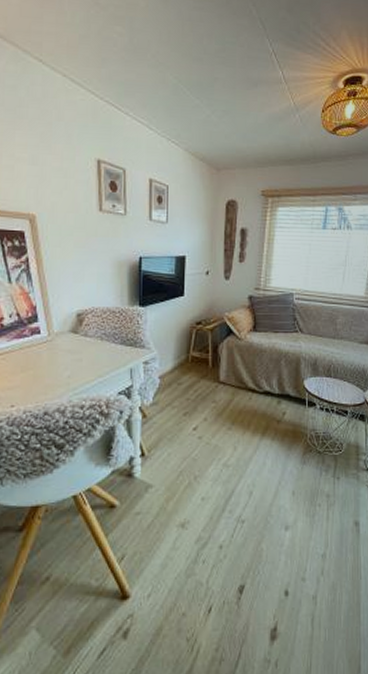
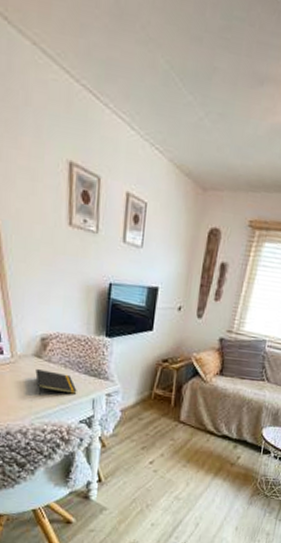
notepad: none [72,345,114,370] -> present [35,369,77,395]

